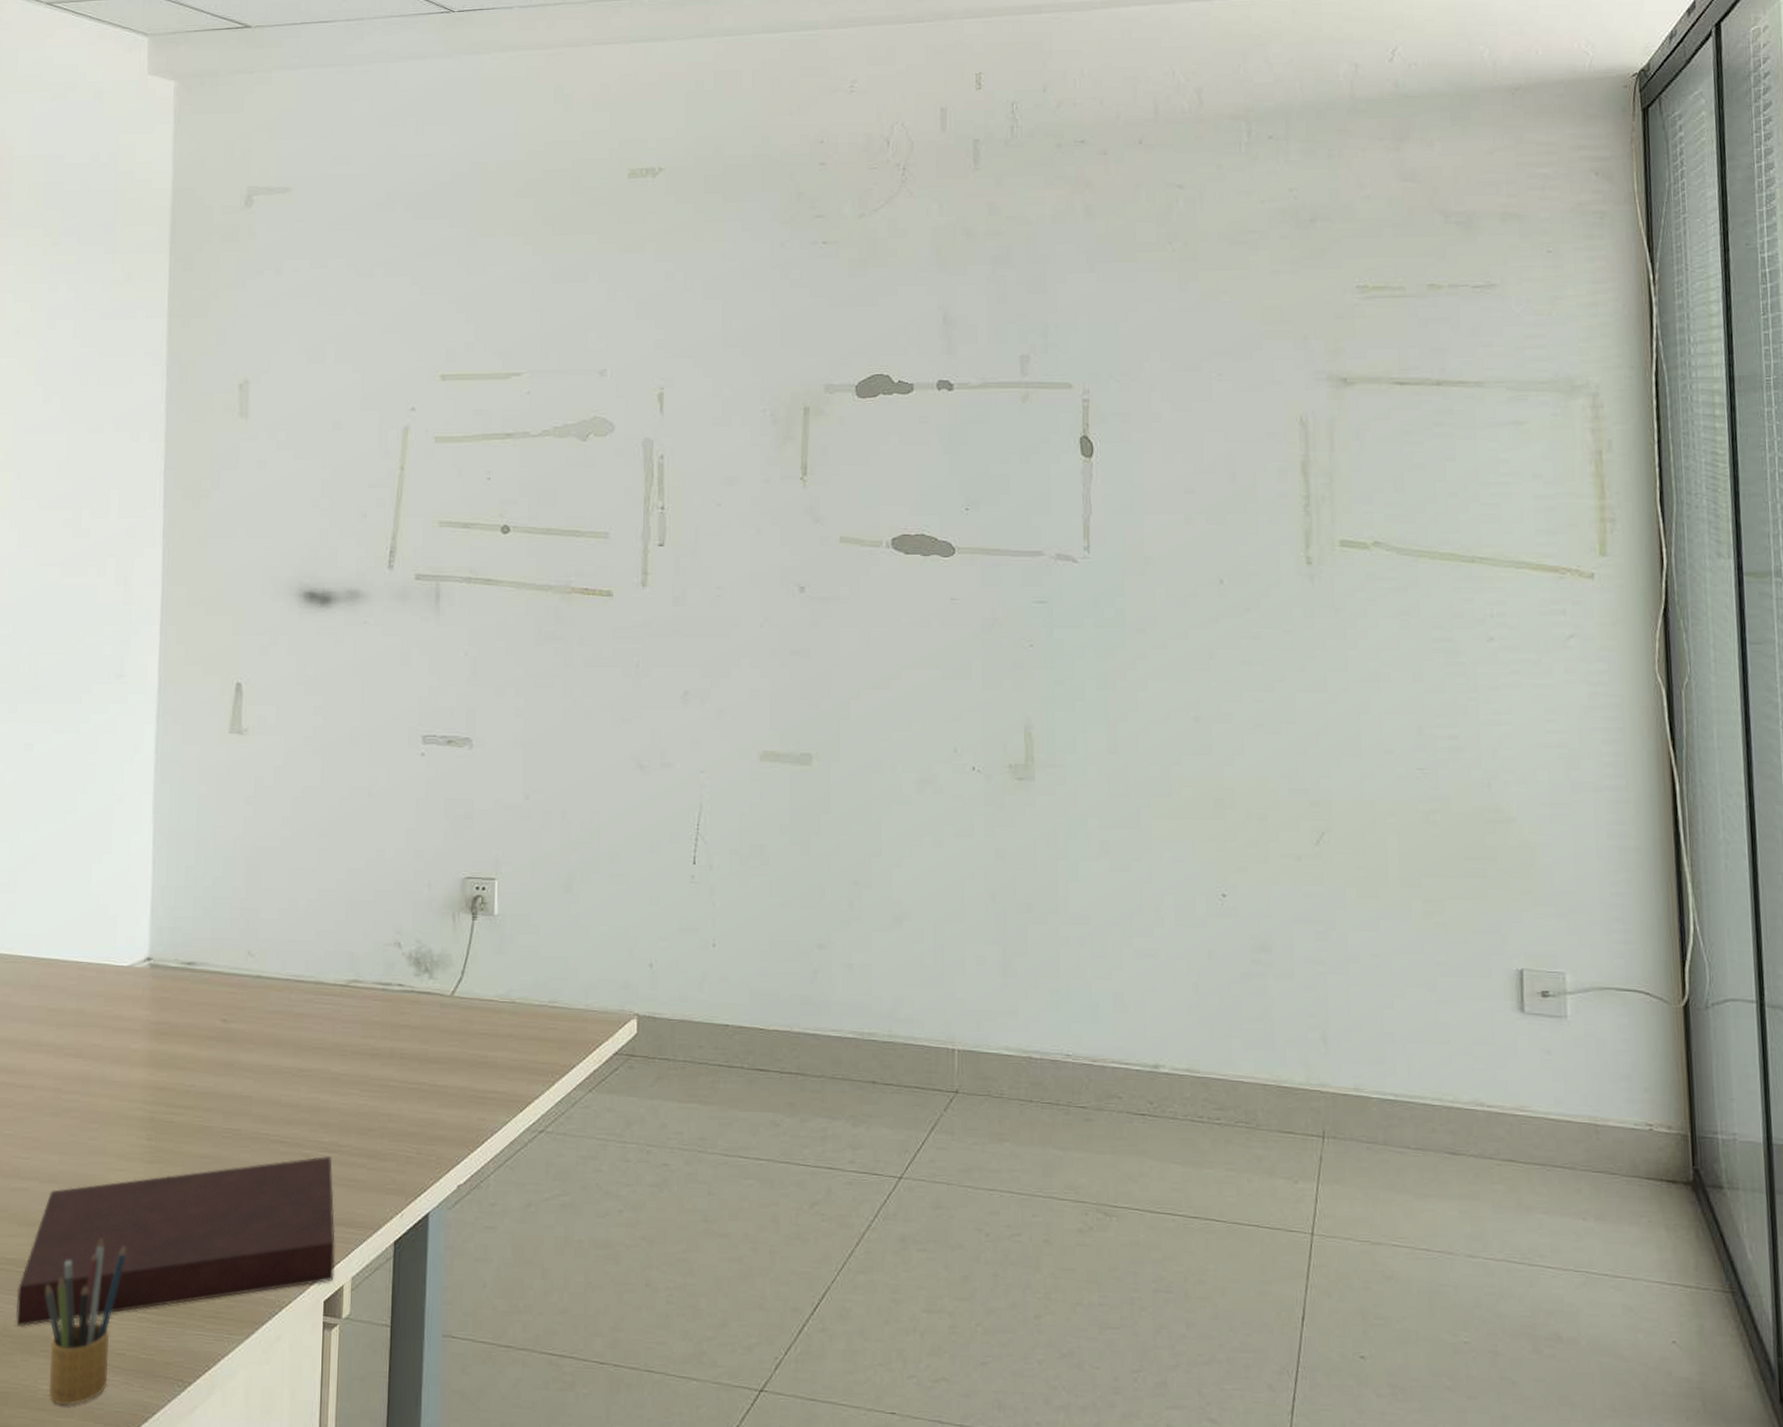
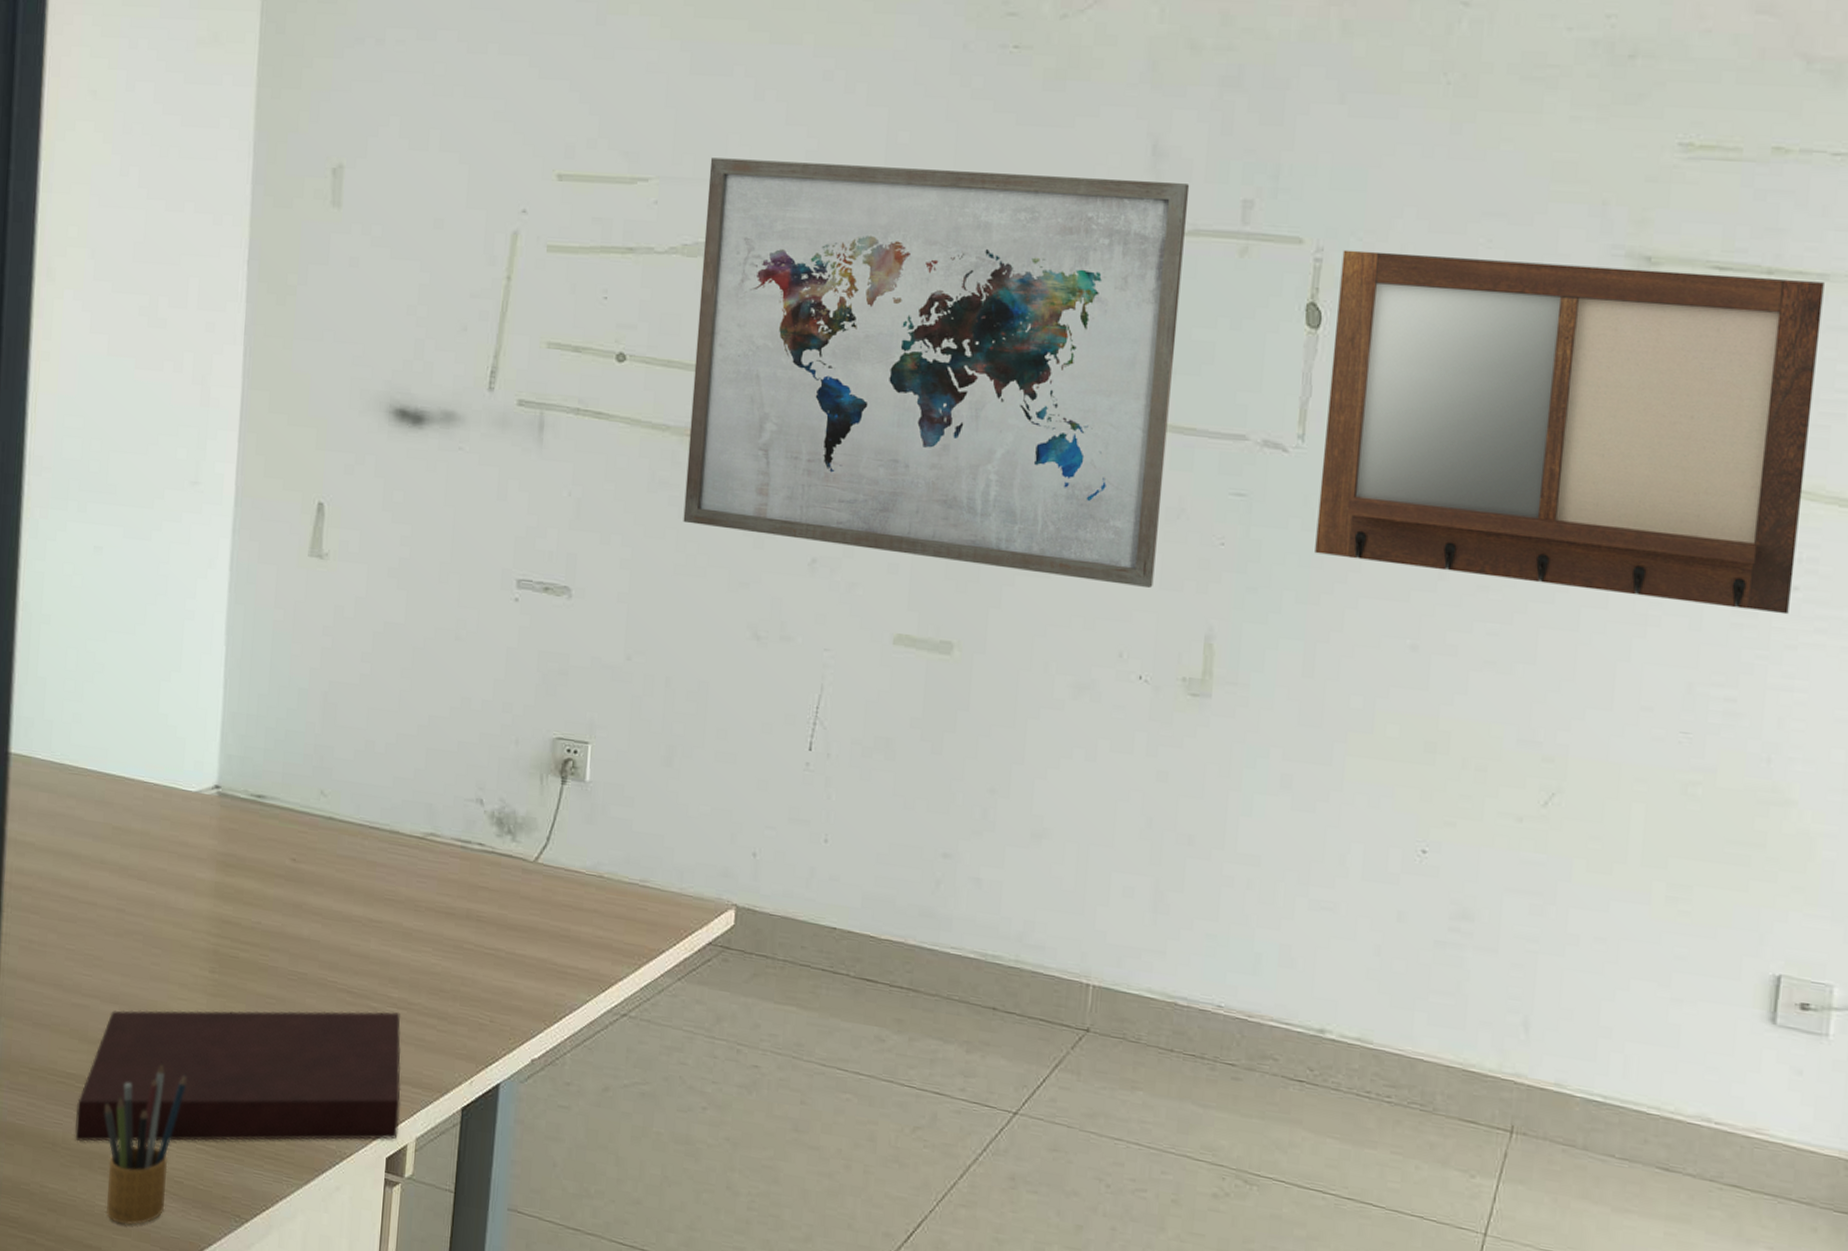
wall art: none [568,346,978,689] -> present [683,157,1190,588]
writing board: none [1105,388,1489,662] -> present [1315,249,1824,615]

